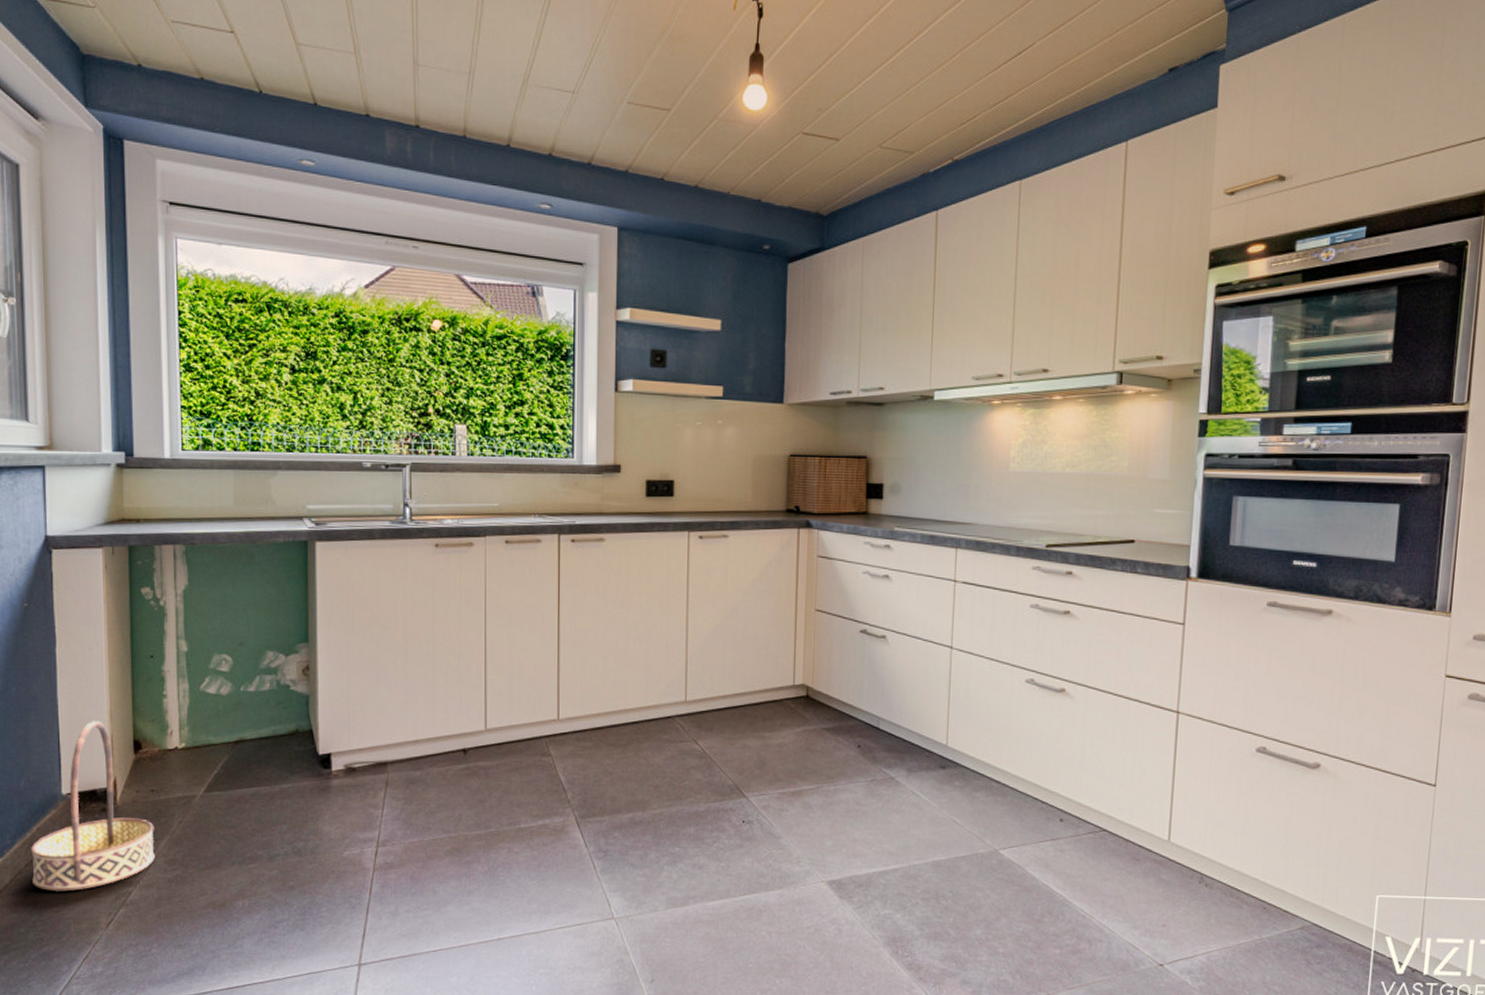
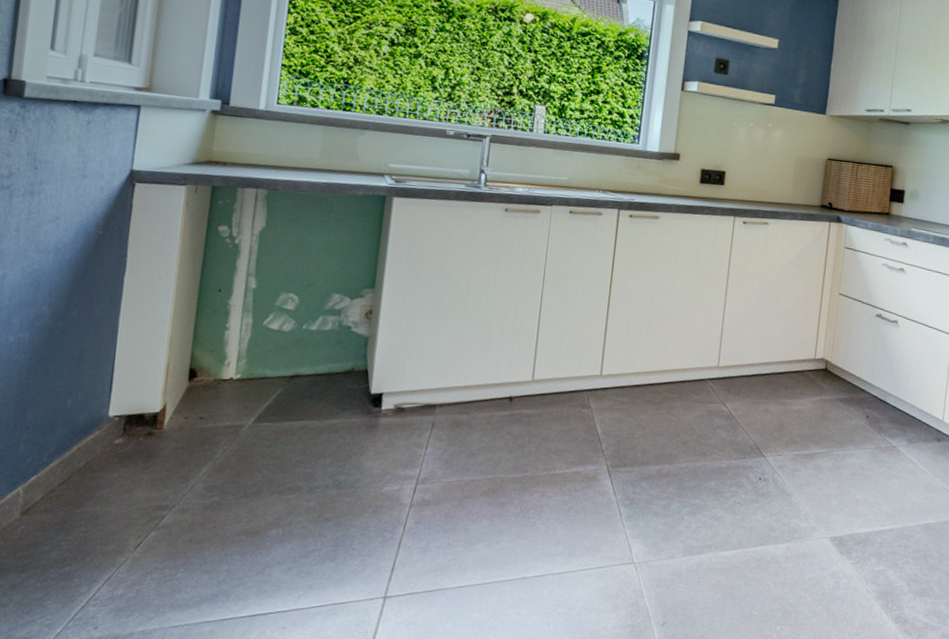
basket: present [31,721,155,891] -> none [64,347,198,512]

